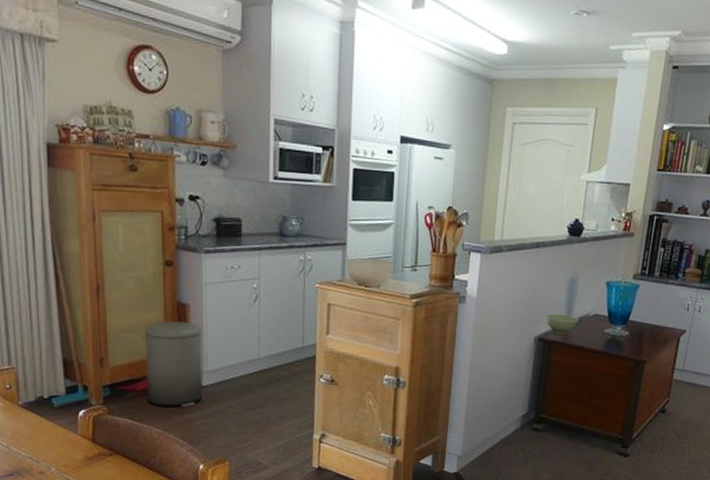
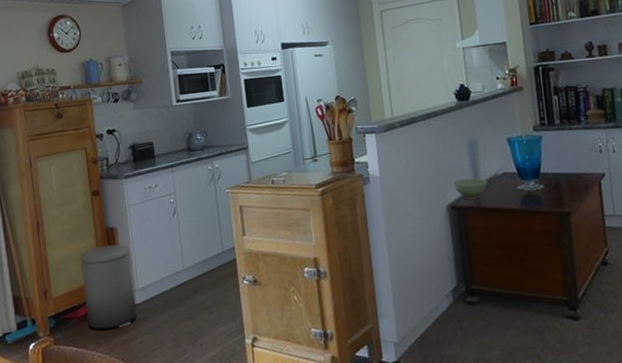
bowl: present [347,257,395,288] -> none [251,155,296,185]

